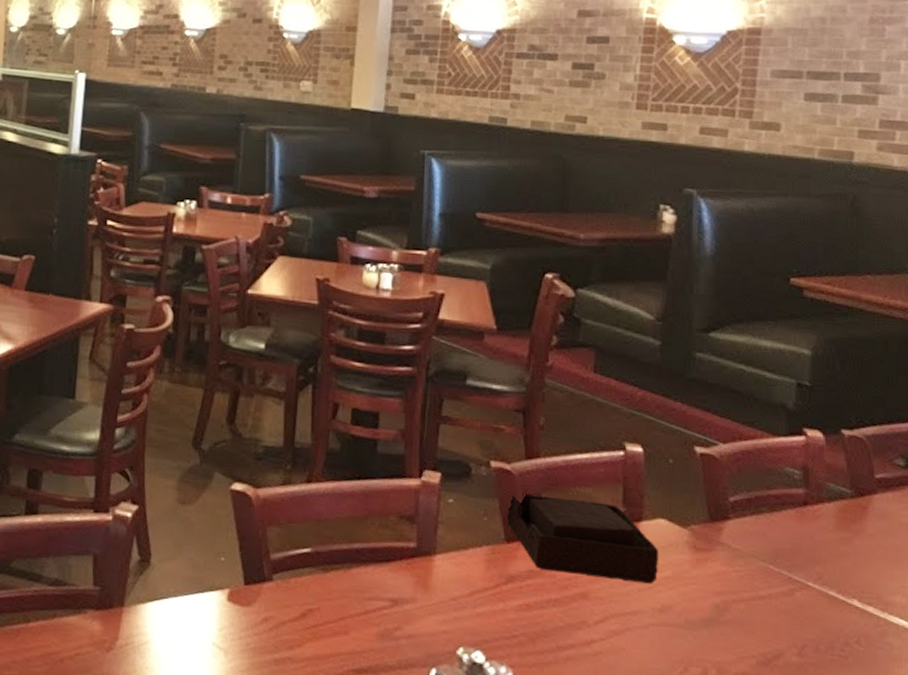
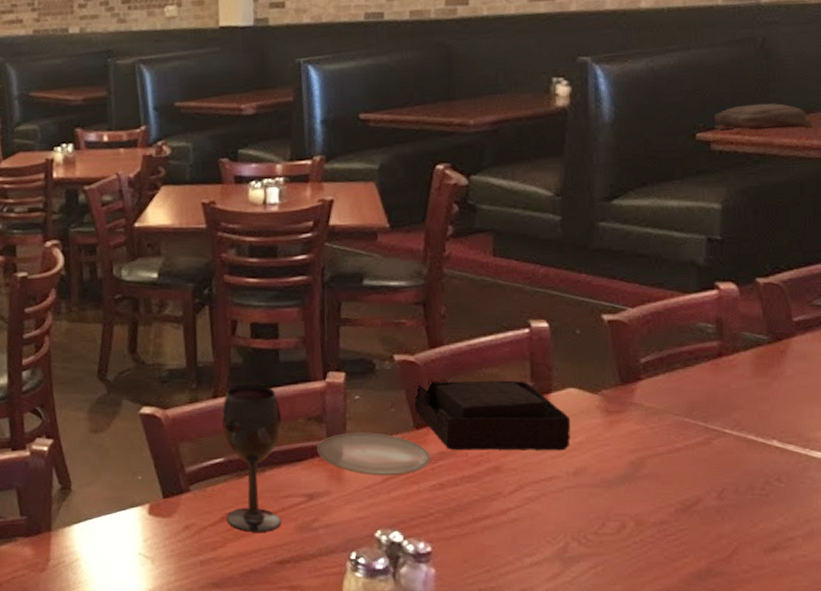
wine glass: none [306,471,374,635] -> present [222,384,282,532]
plate: none [406,537,520,590] -> present [317,432,431,476]
laptop bag: none [807,257,896,287] -> present [714,103,812,131]

